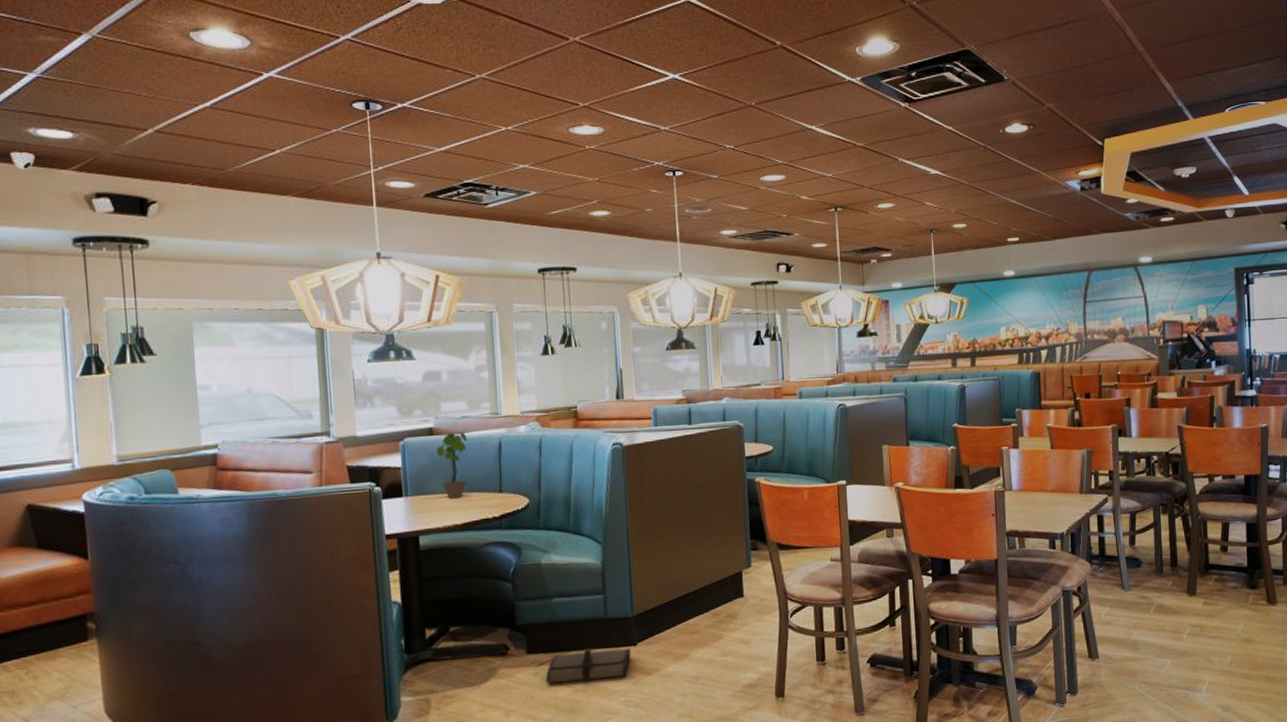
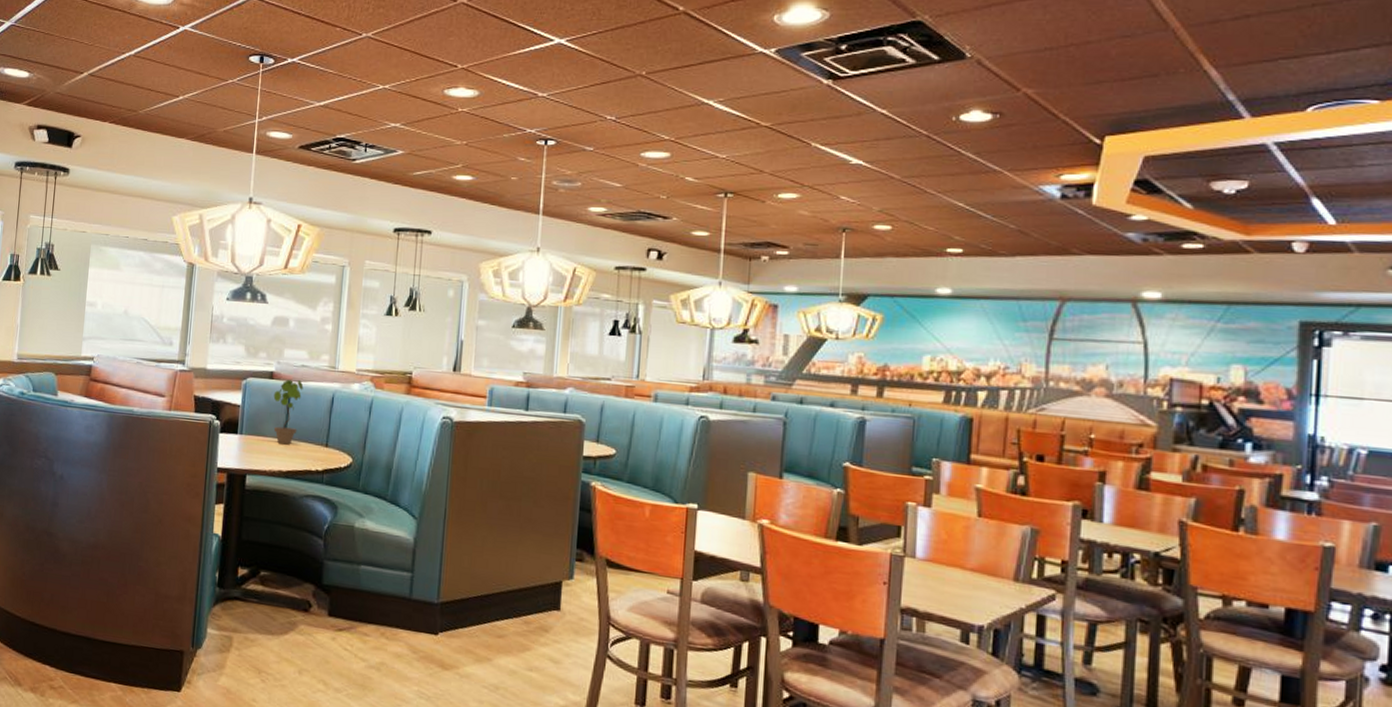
tool roll: present [545,647,631,683] -> none [342,624,431,665]

